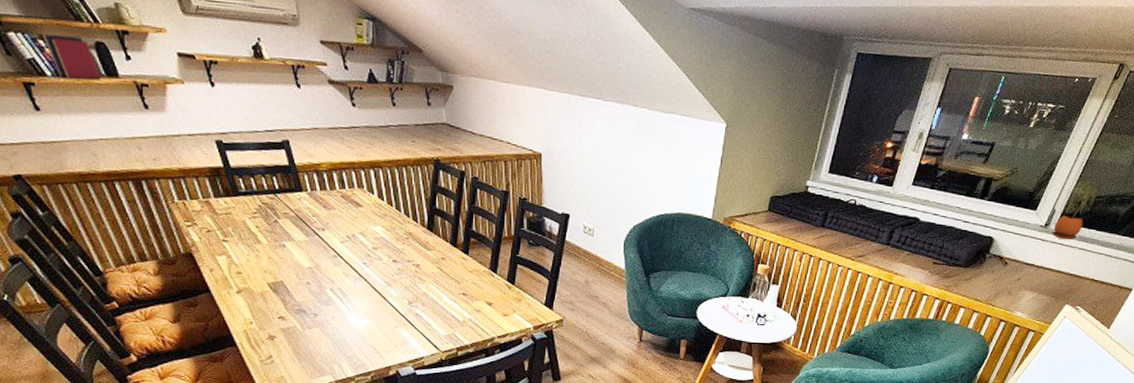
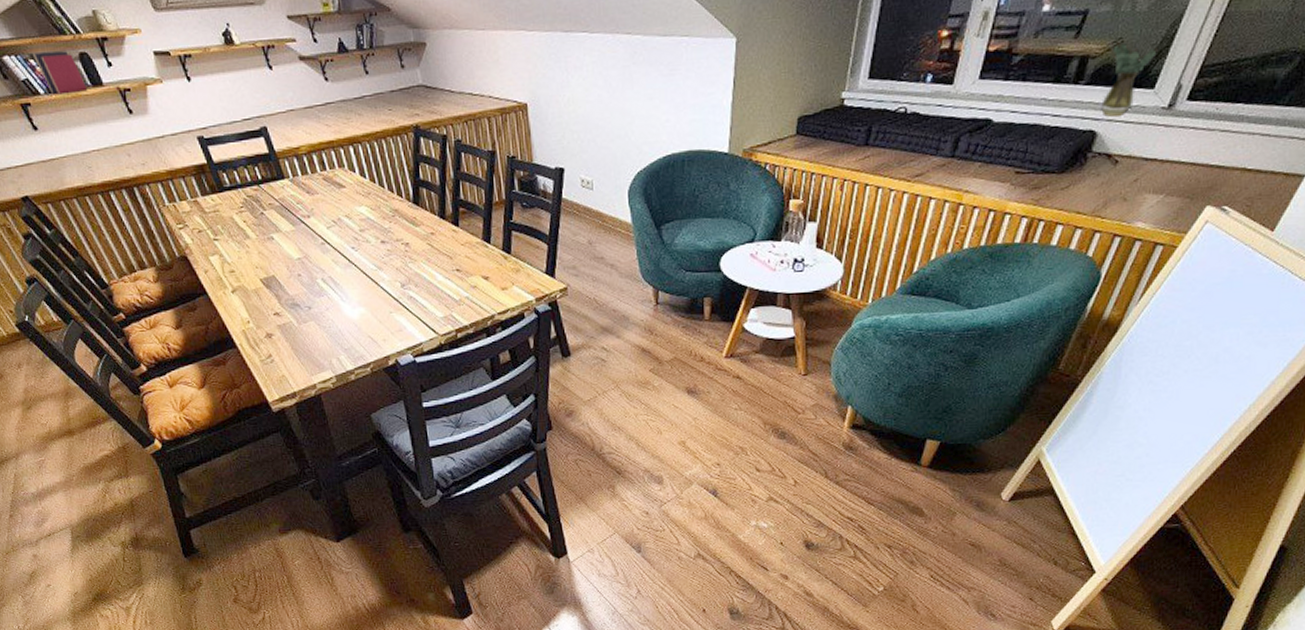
vase: none [998,170,1041,229] -> present [1101,41,1157,118]
potted plant: present [1051,179,1099,240] -> none [1179,38,1245,122]

